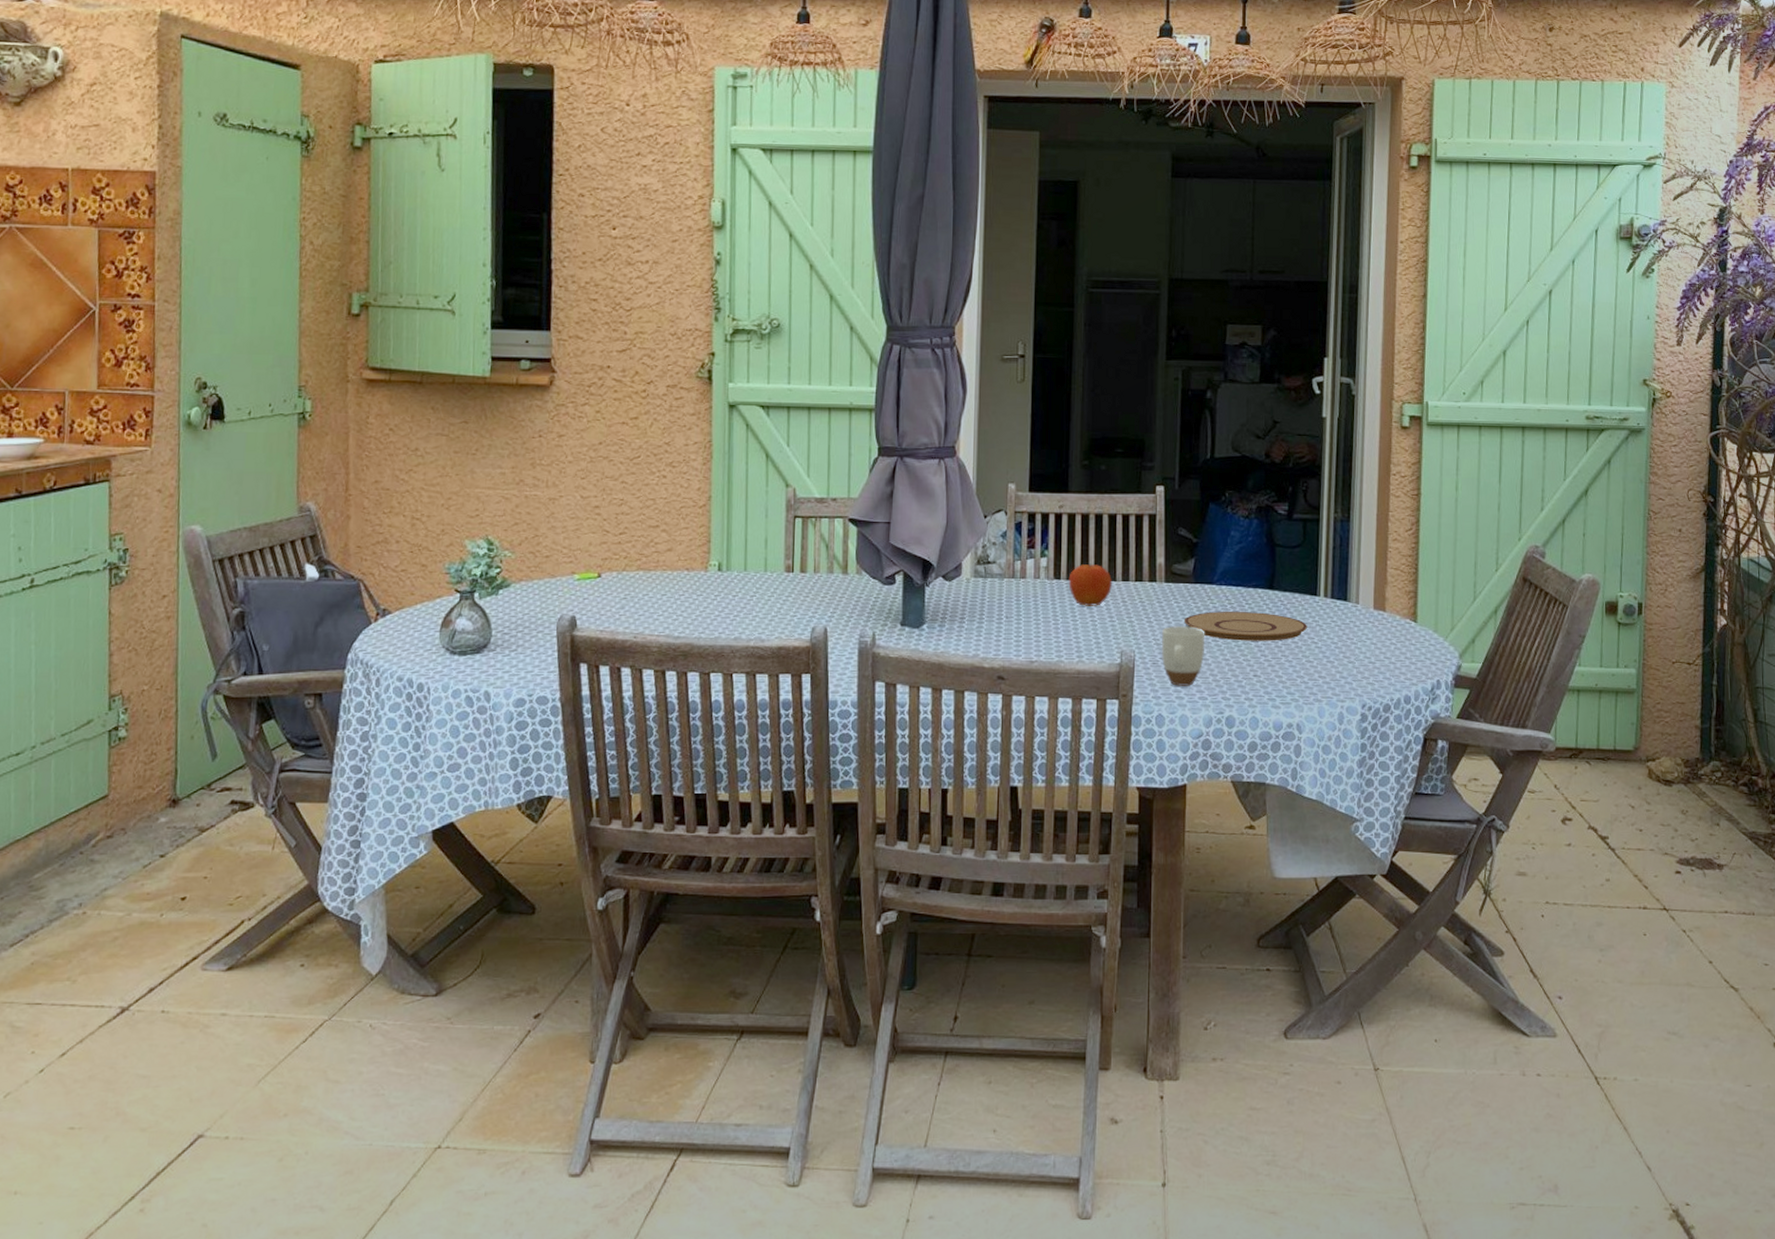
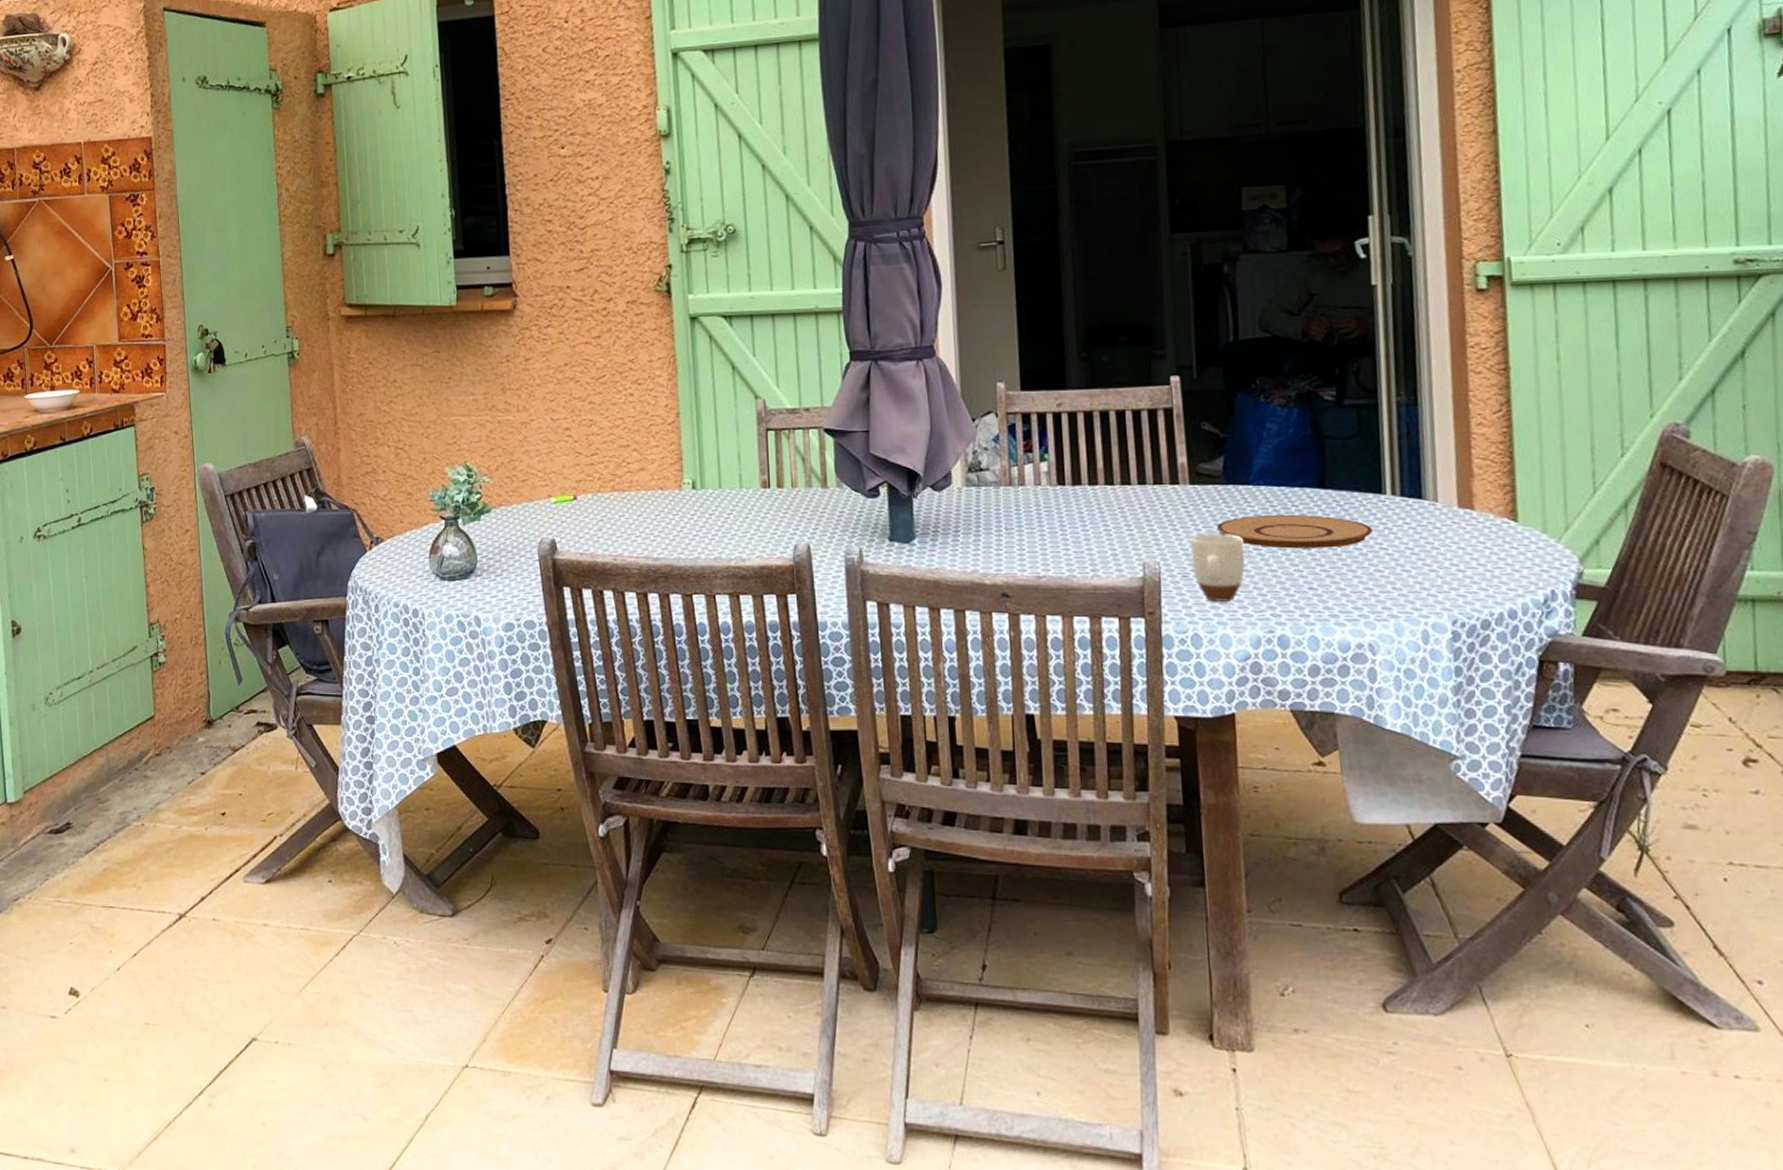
fruit: present [1068,563,1113,606] -> none [1074,466,1127,514]

